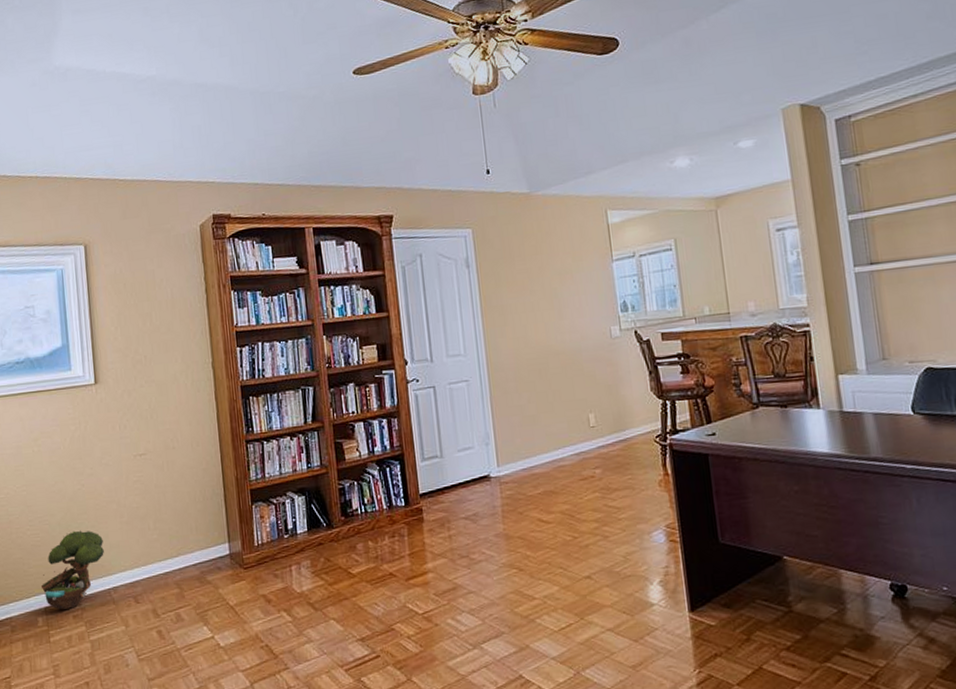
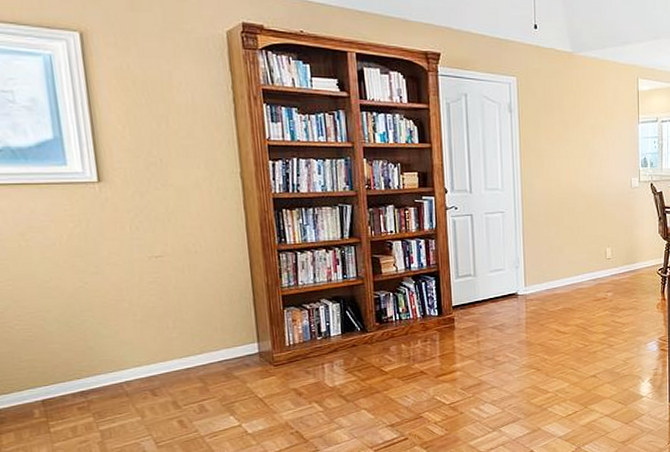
decorative tree: present [40,530,104,609] -> none [35,327,114,402]

